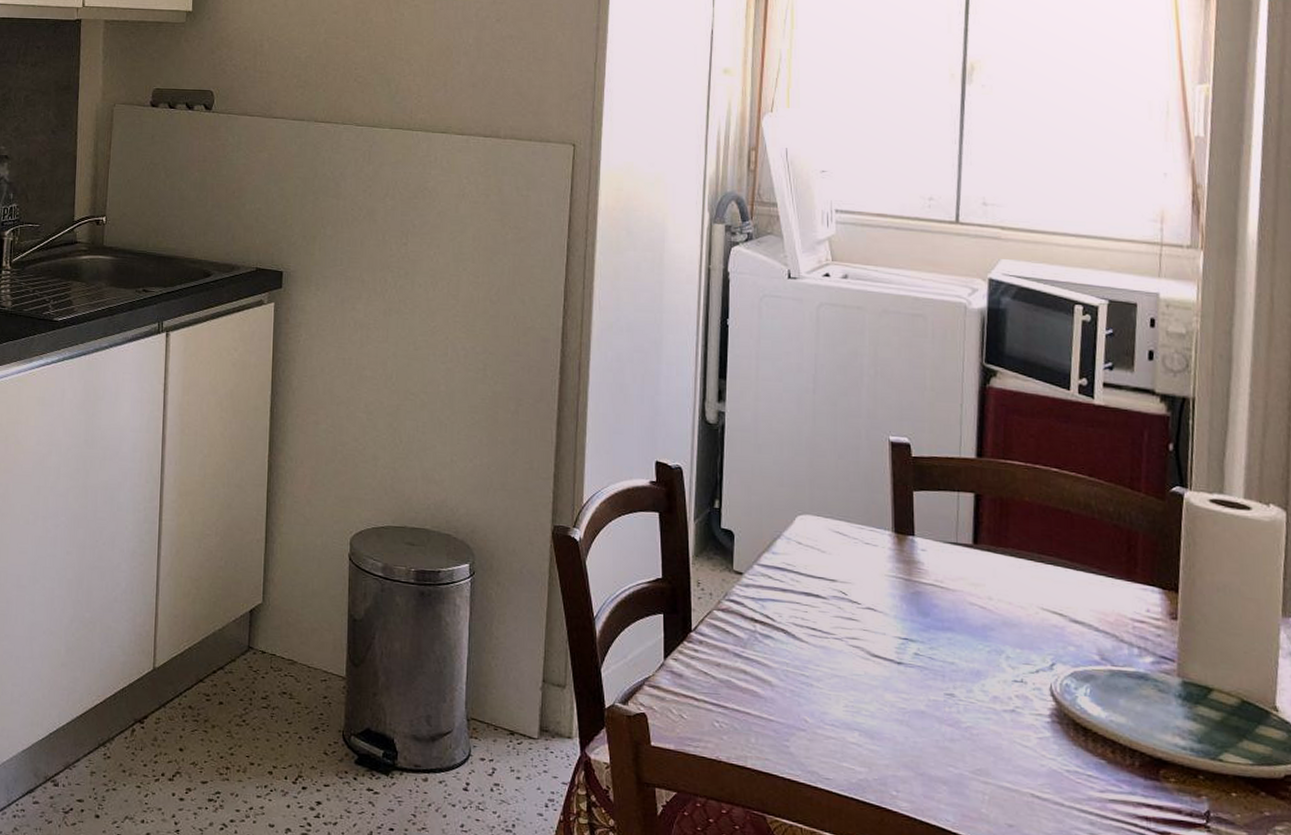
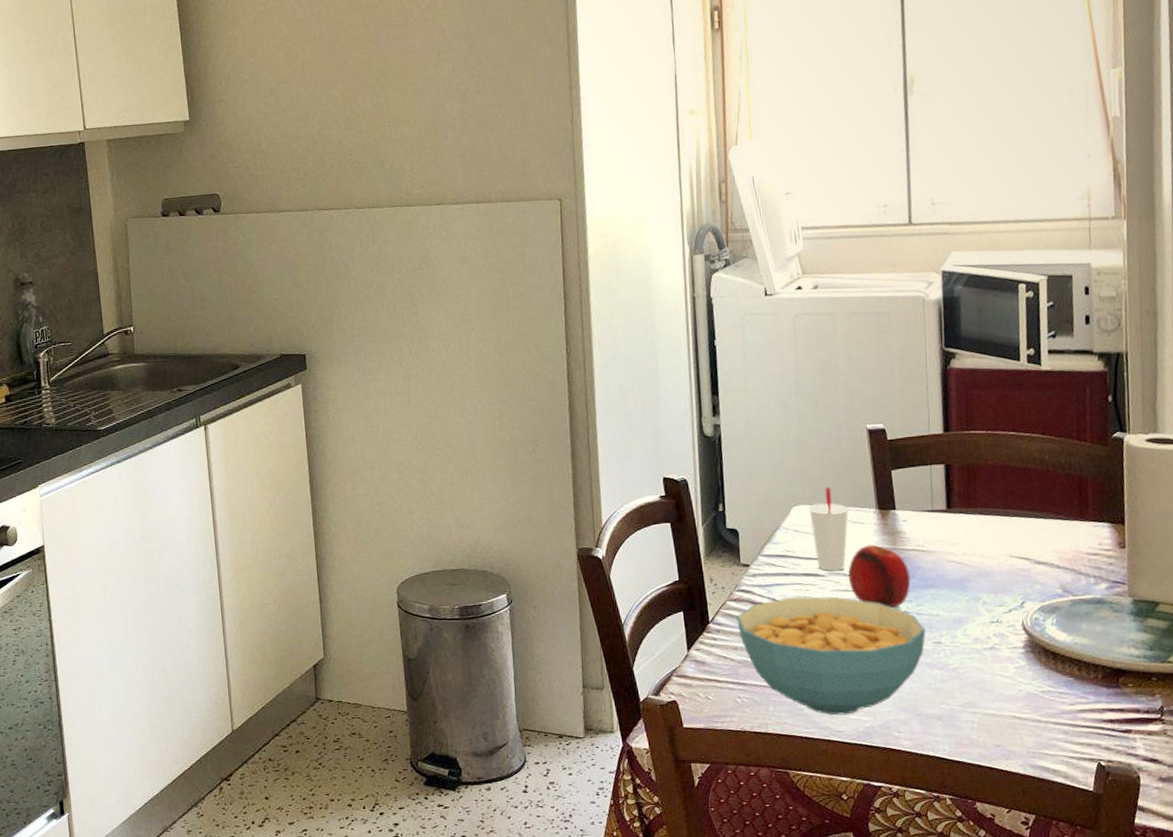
cereal bowl: none [723,616,937,761] -> present [736,596,926,715]
cup: none [816,499,861,596] -> present [809,487,849,572]
fruit: none [854,571,926,647] -> present [848,544,911,608]

